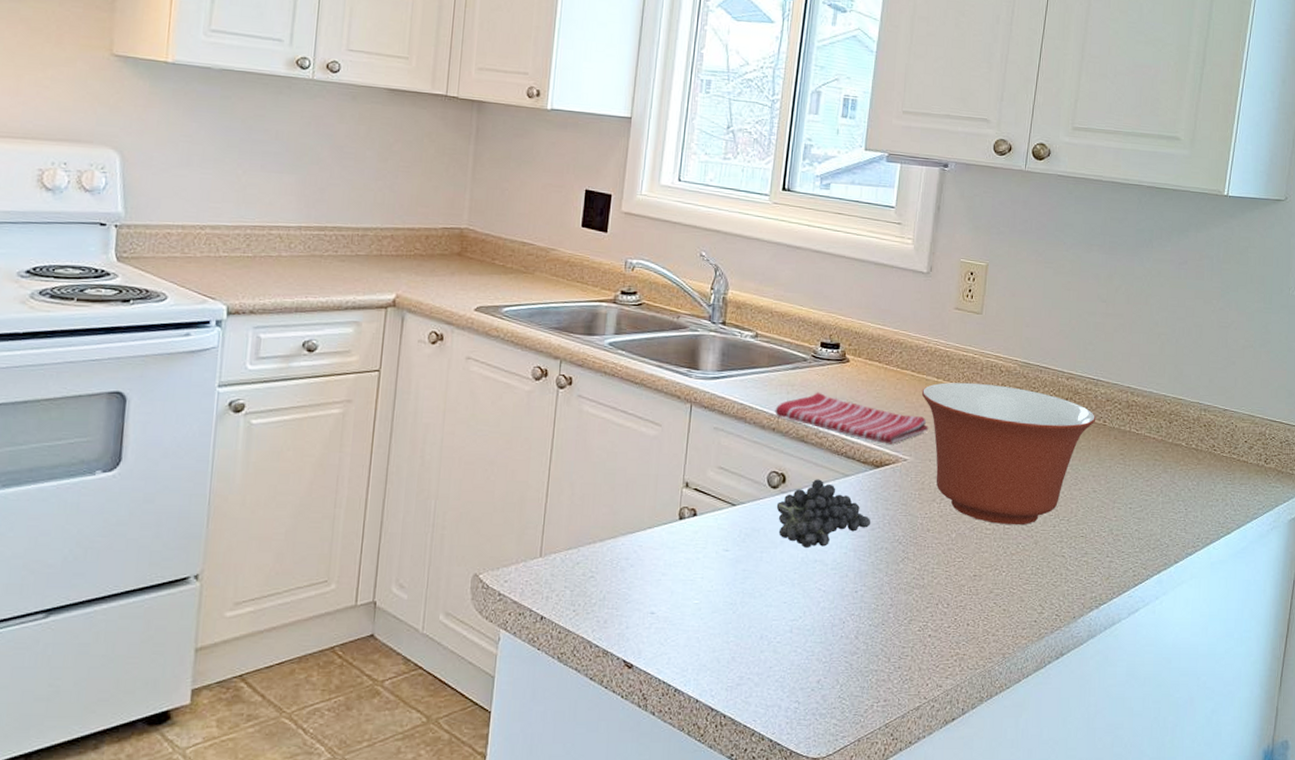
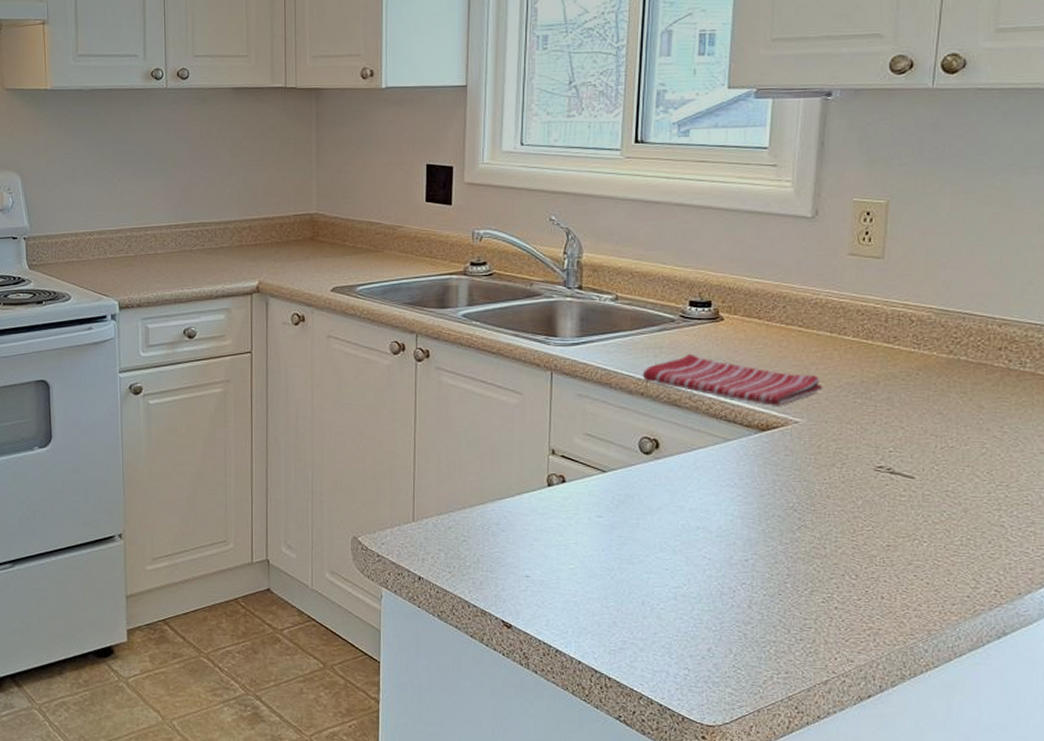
fruit: present [776,479,871,548] -> none [650,444,760,514]
mixing bowl: present [921,382,1096,525] -> none [812,335,1041,492]

